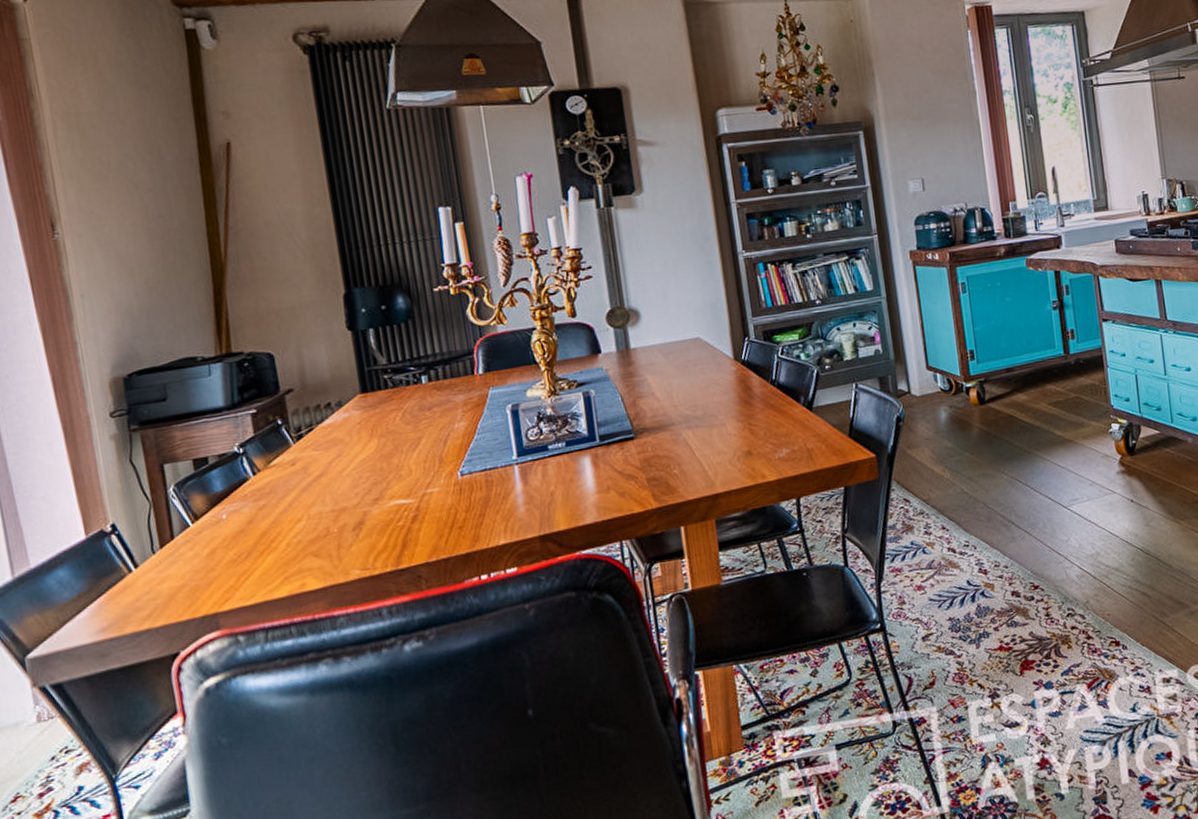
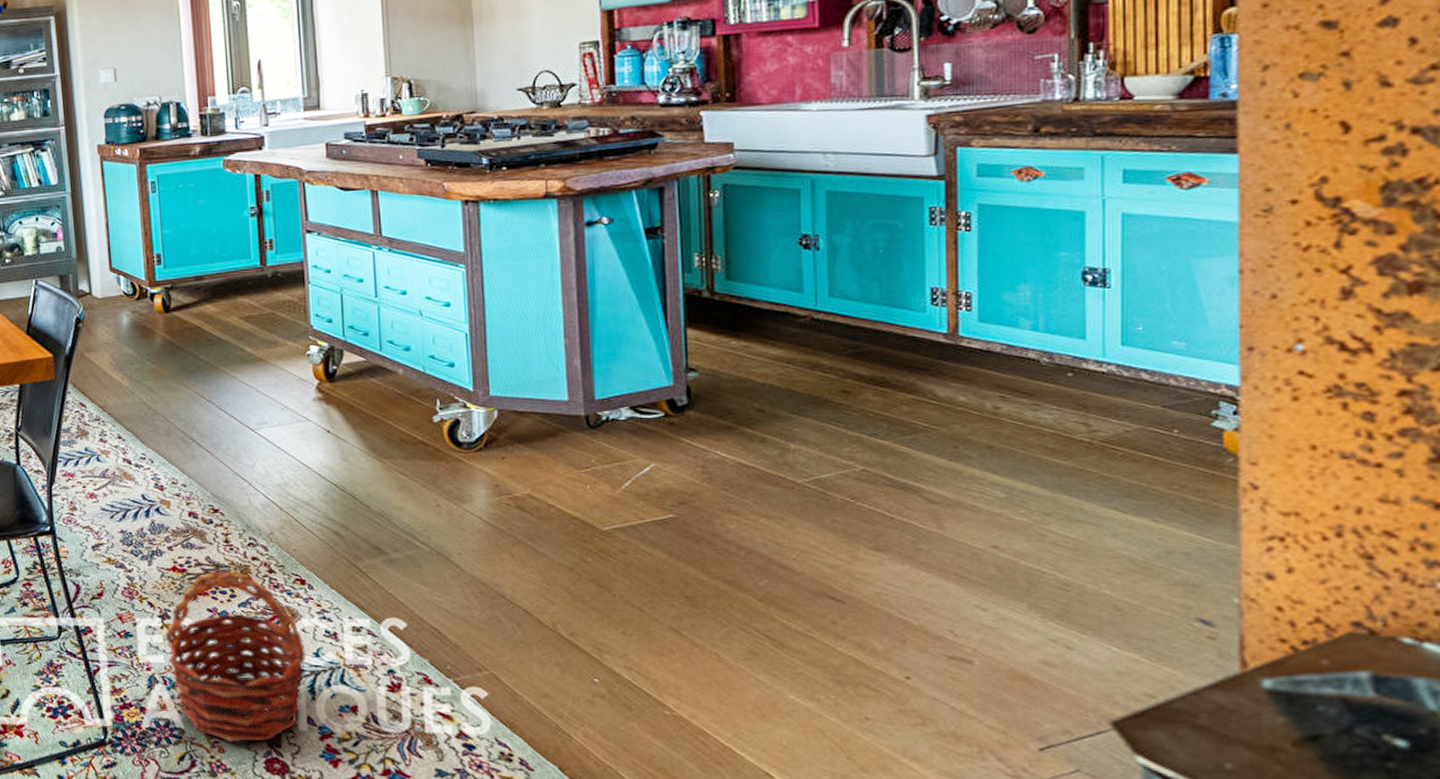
basket: none [995,643,1125,807] -> present [165,571,307,743]

